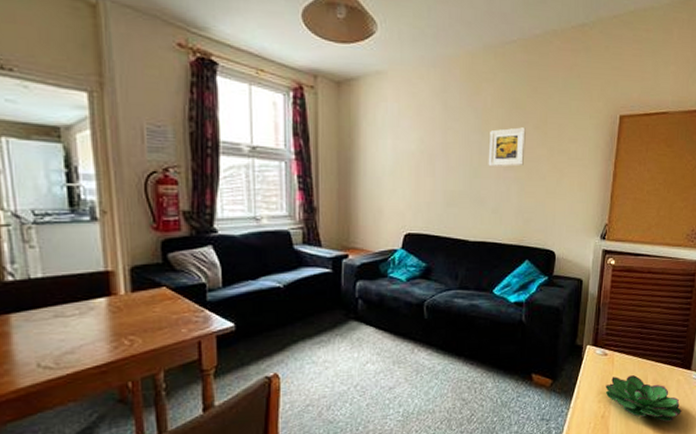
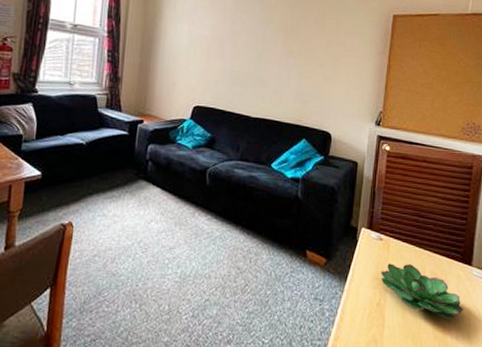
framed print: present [488,127,526,166] -> none [271,20,306,54]

